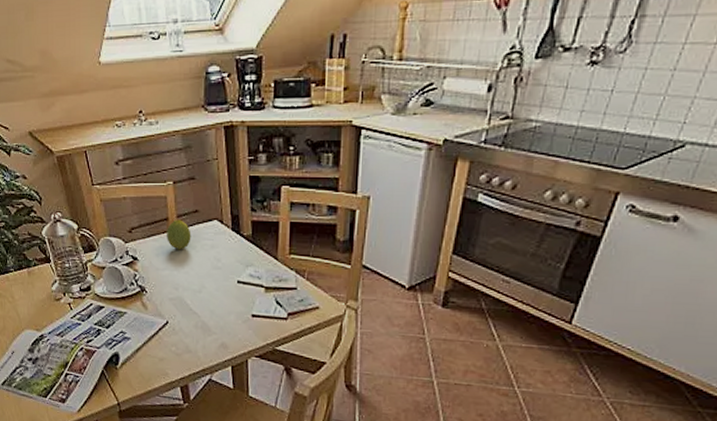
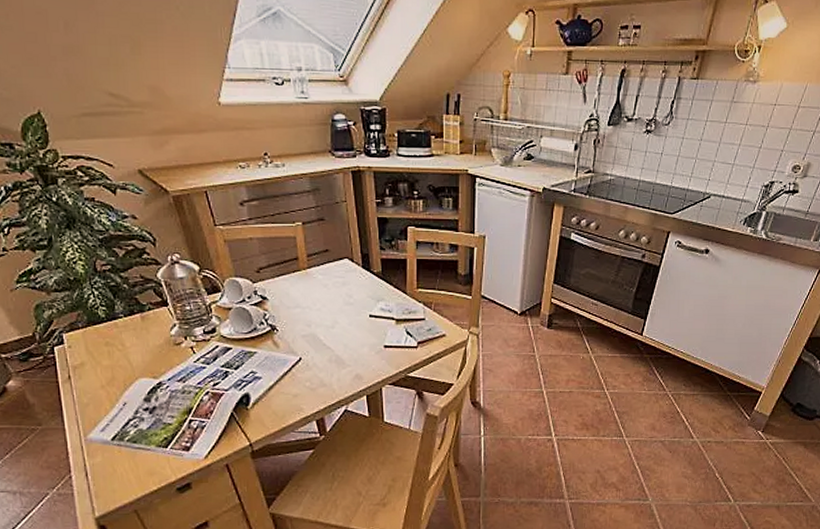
fruit: present [167,219,191,250] -> none [297,258,322,288]

